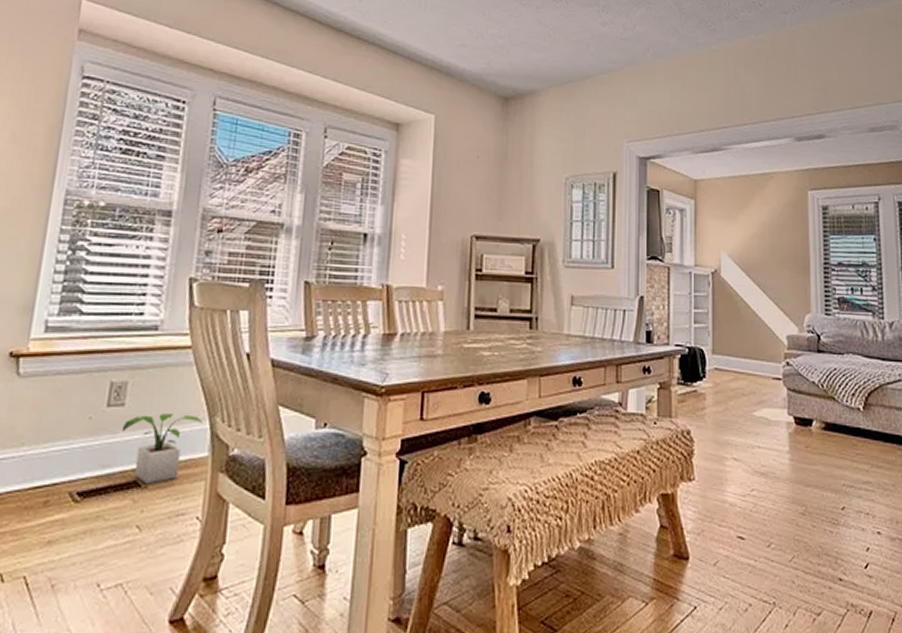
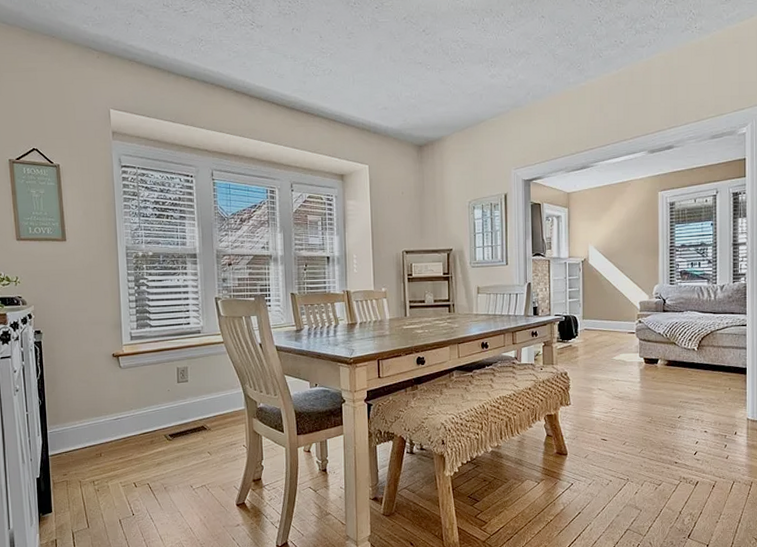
potted plant: present [121,414,204,485] -> none [189,384,239,428]

